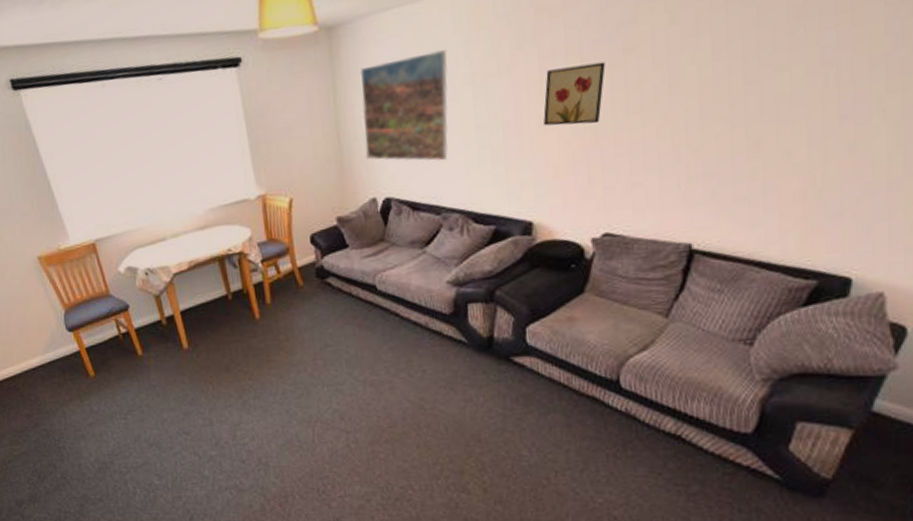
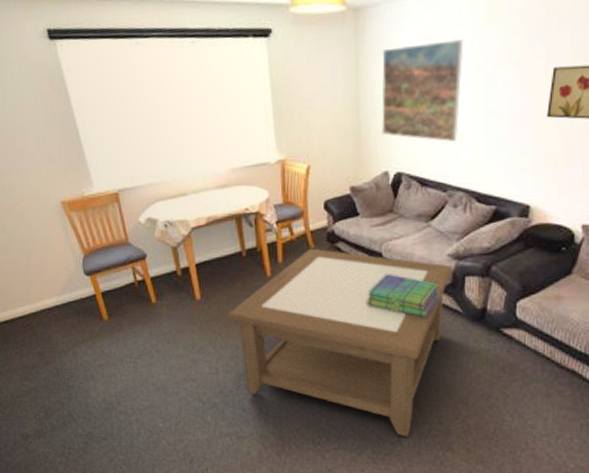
coffee table: none [217,285,453,480] -> present [227,248,452,437]
stack of books: none [362,307,442,352] -> present [366,274,441,319]

